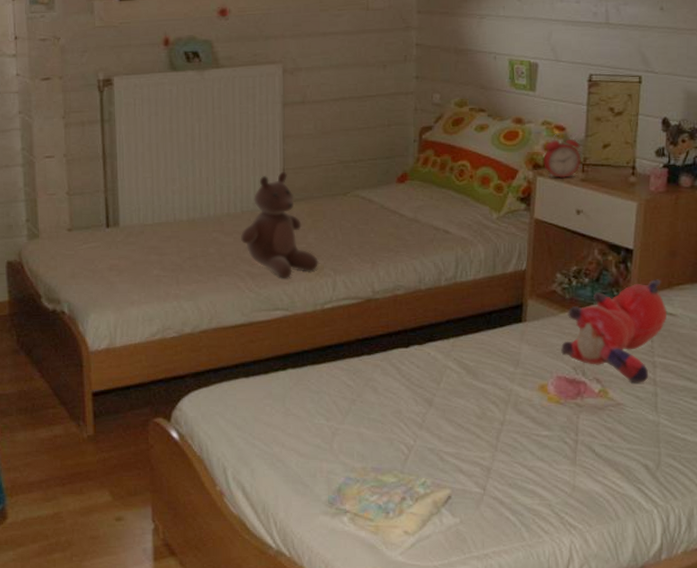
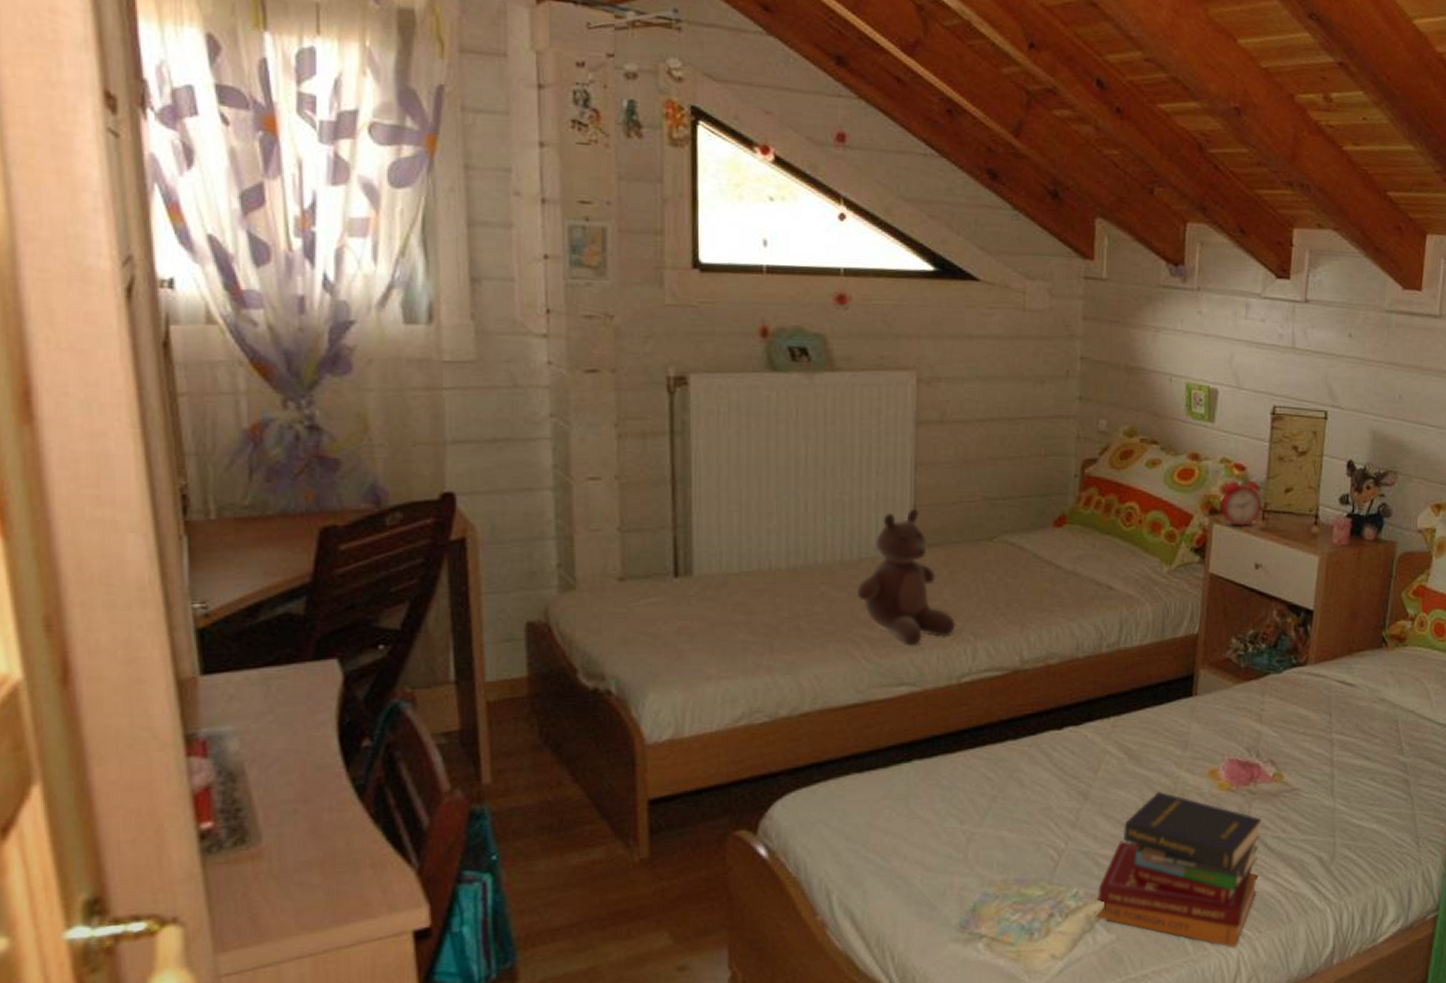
books: none [441,402,589,537] -> present [1095,792,1262,948]
stuffed animal: present [561,279,668,383] -> none [1234,644,1347,765]

